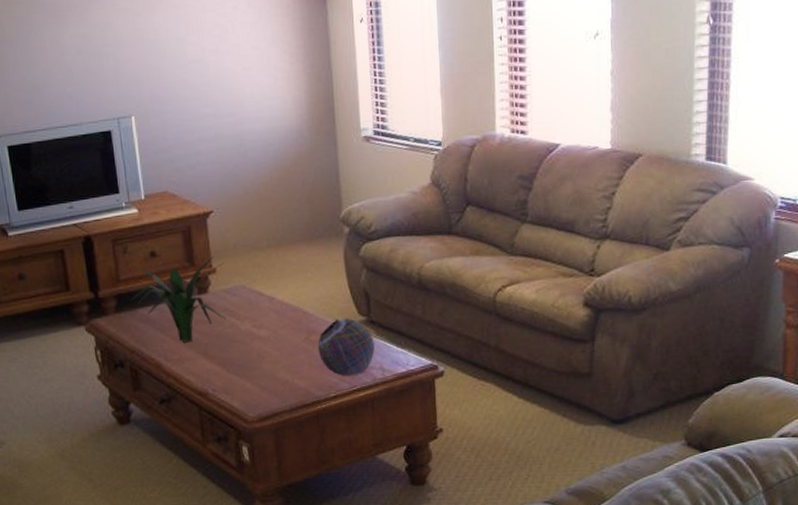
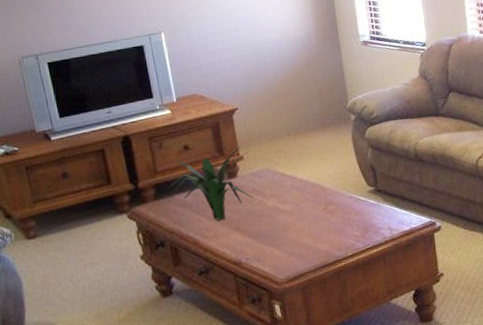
decorative ball: present [318,318,375,377] -> none [335,189,383,238]

